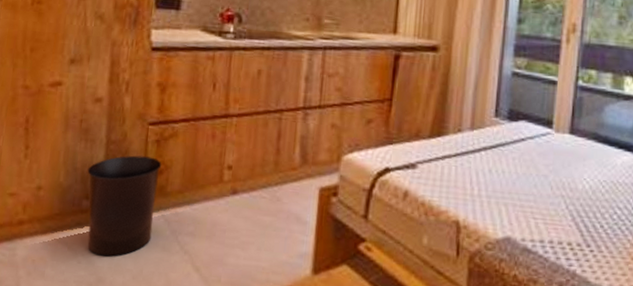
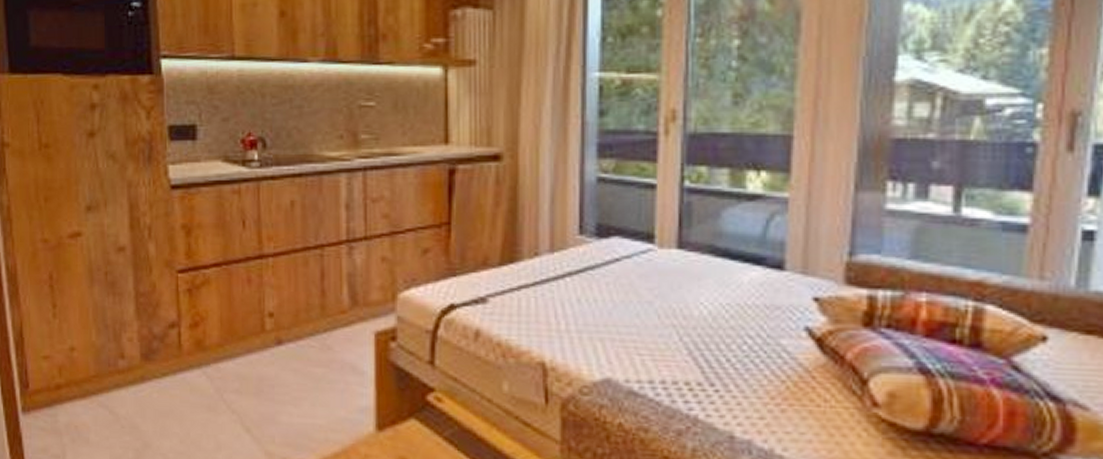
waste bin: present [87,155,162,257] -> none [119,308,197,420]

